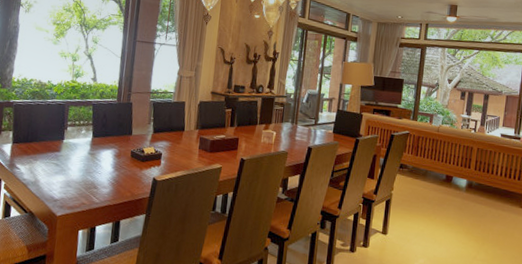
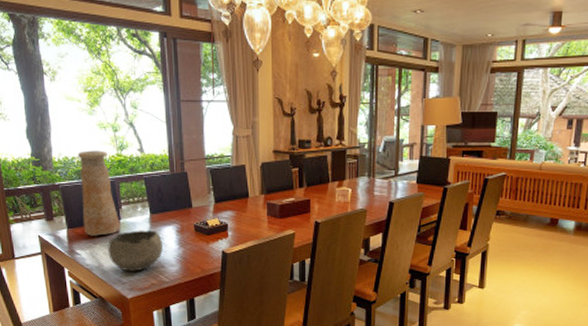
vase: none [28,74,64,153] -> present [77,150,120,236]
bowl: none [46,151,99,190] -> present [108,230,163,272]

